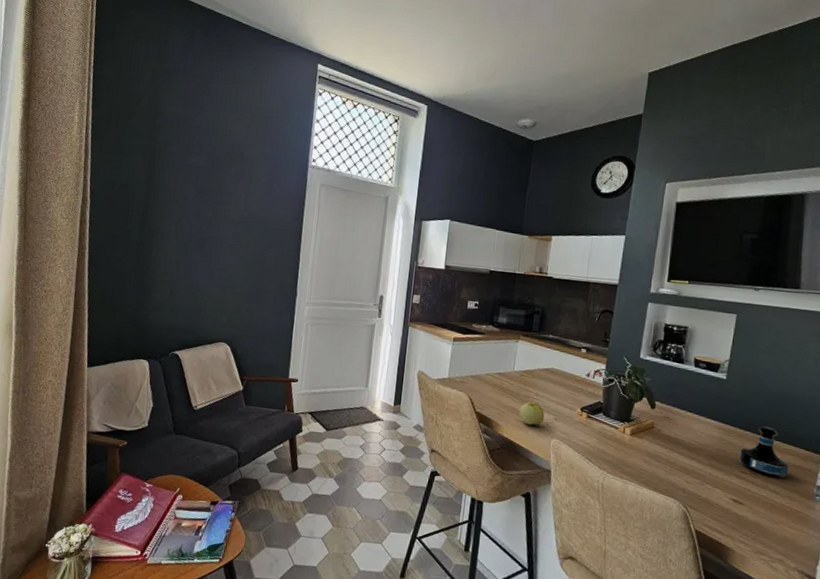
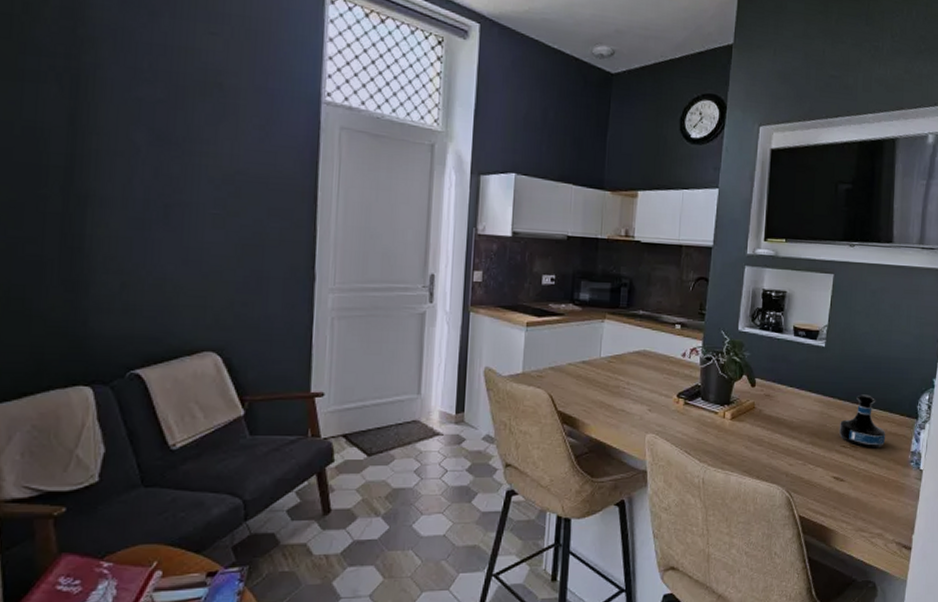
apple: present [518,401,545,426] -> none [608,392,638,420]

